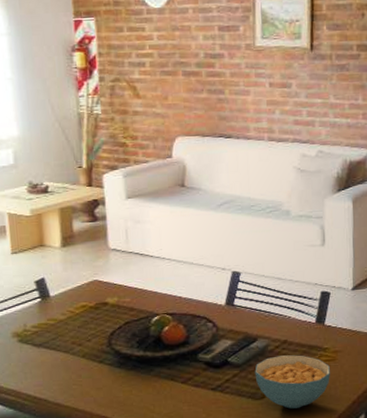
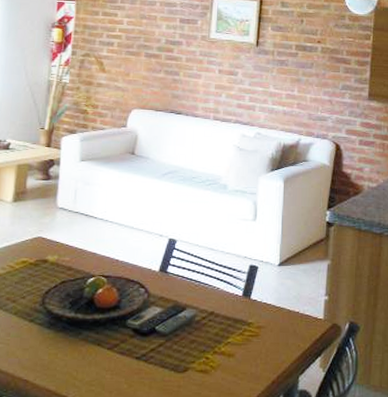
cereal bowl: present [254,355,330,409] -> none [180,327,252,385]

